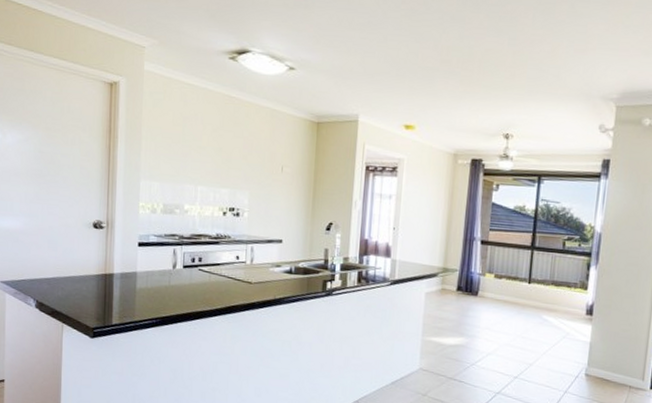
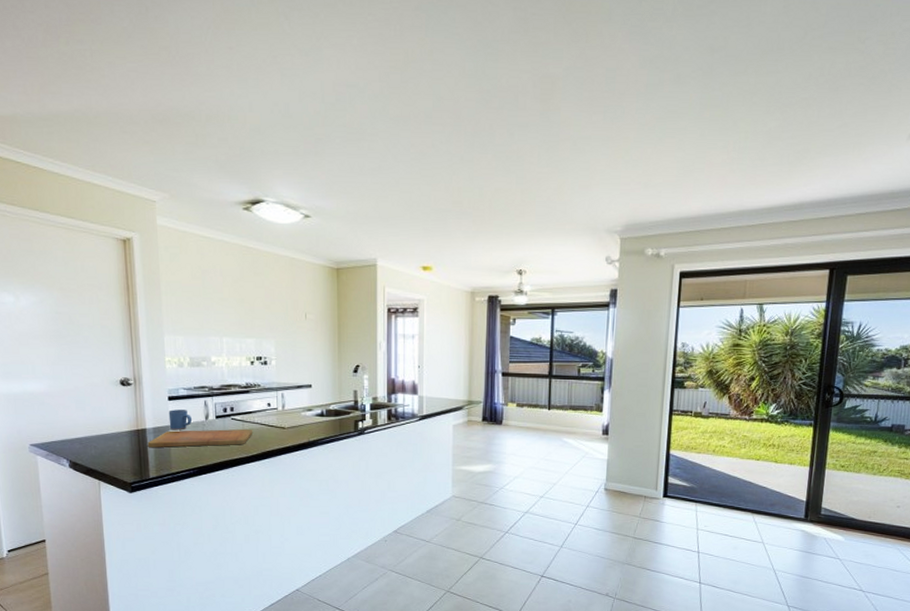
cutting board: none [113,277,220,298] -> present [147,428,253,448]
mug: none [136,256,159,278] -> present [168,409,192,431]

